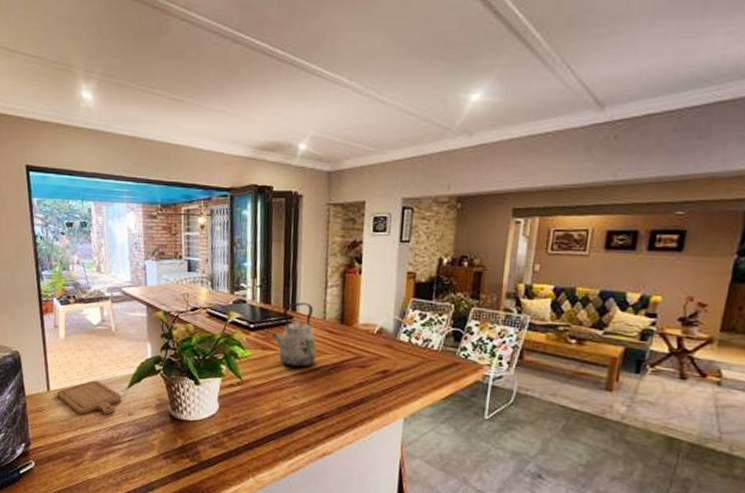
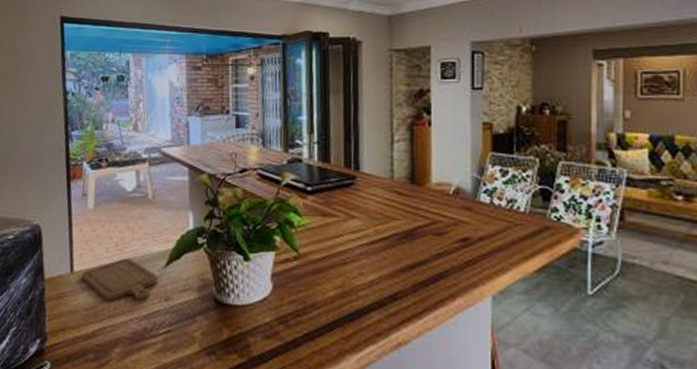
kettle: present [272,302,316,368] -> none [333,159,385,237]

